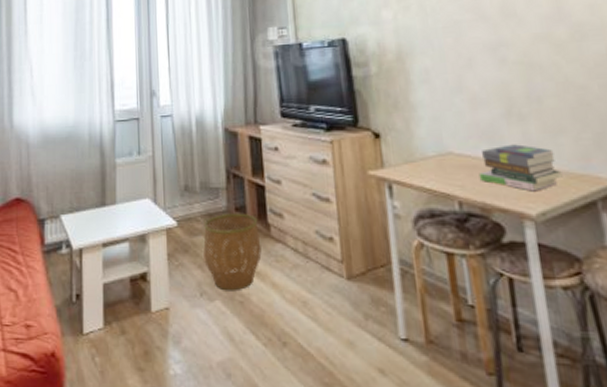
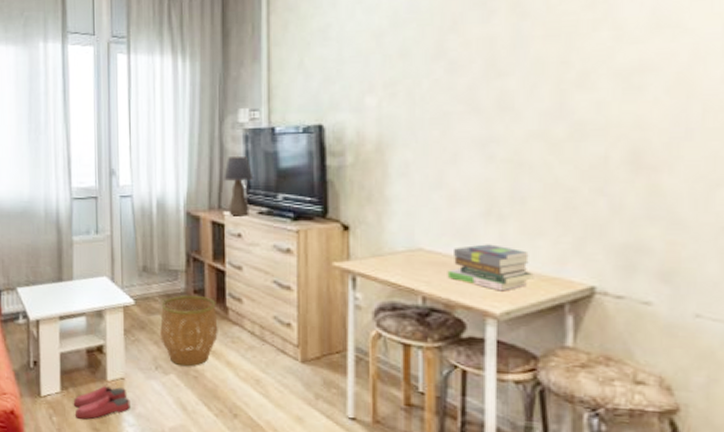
slippers: none [117,317,176,358] -> present [74,385,130,420]
table lamp: none [257,71,286,130] -> present [222,155,254,217]

